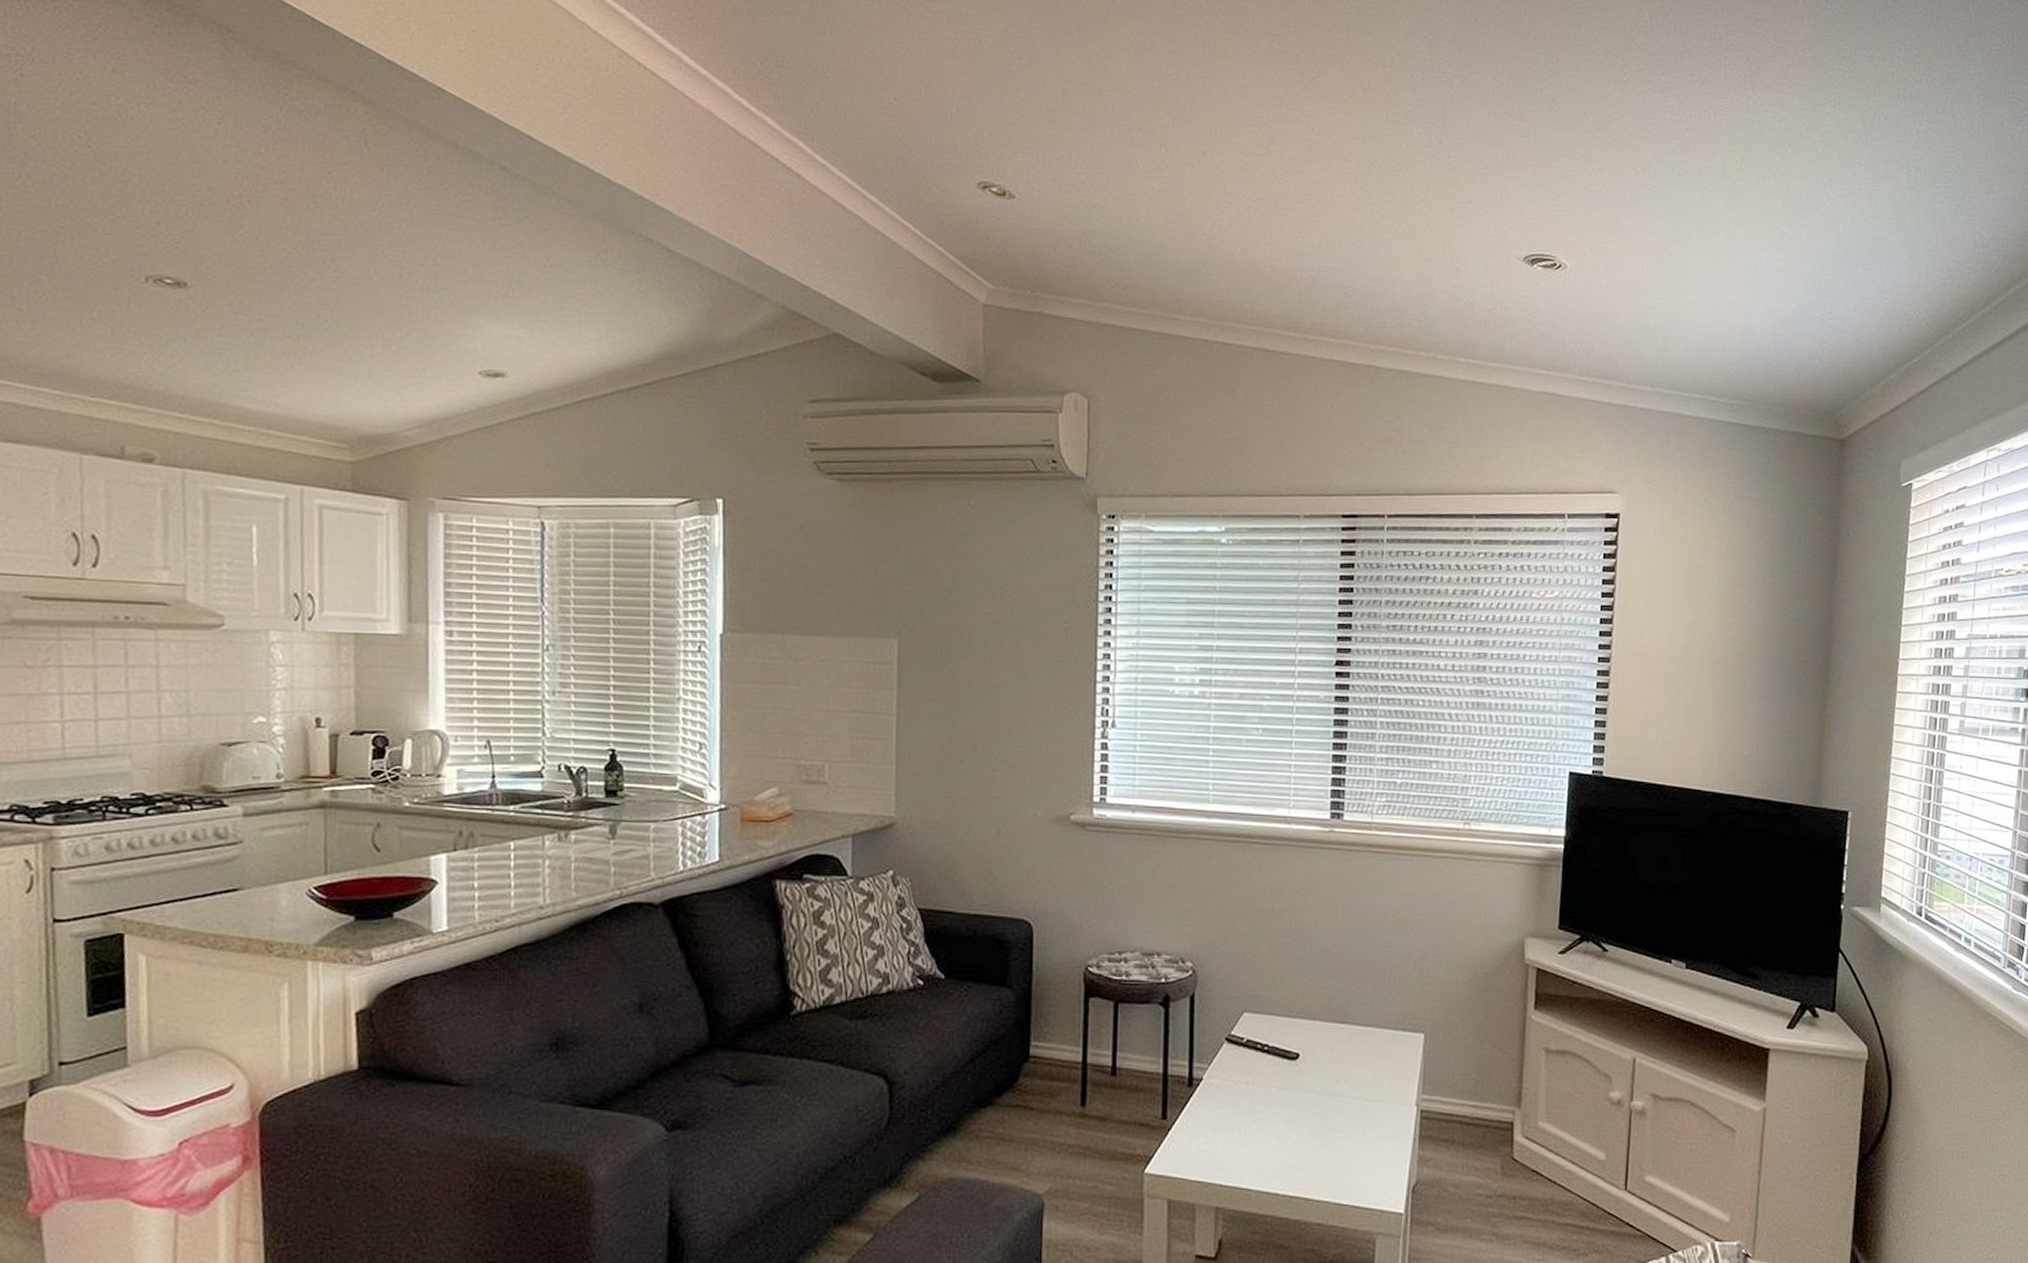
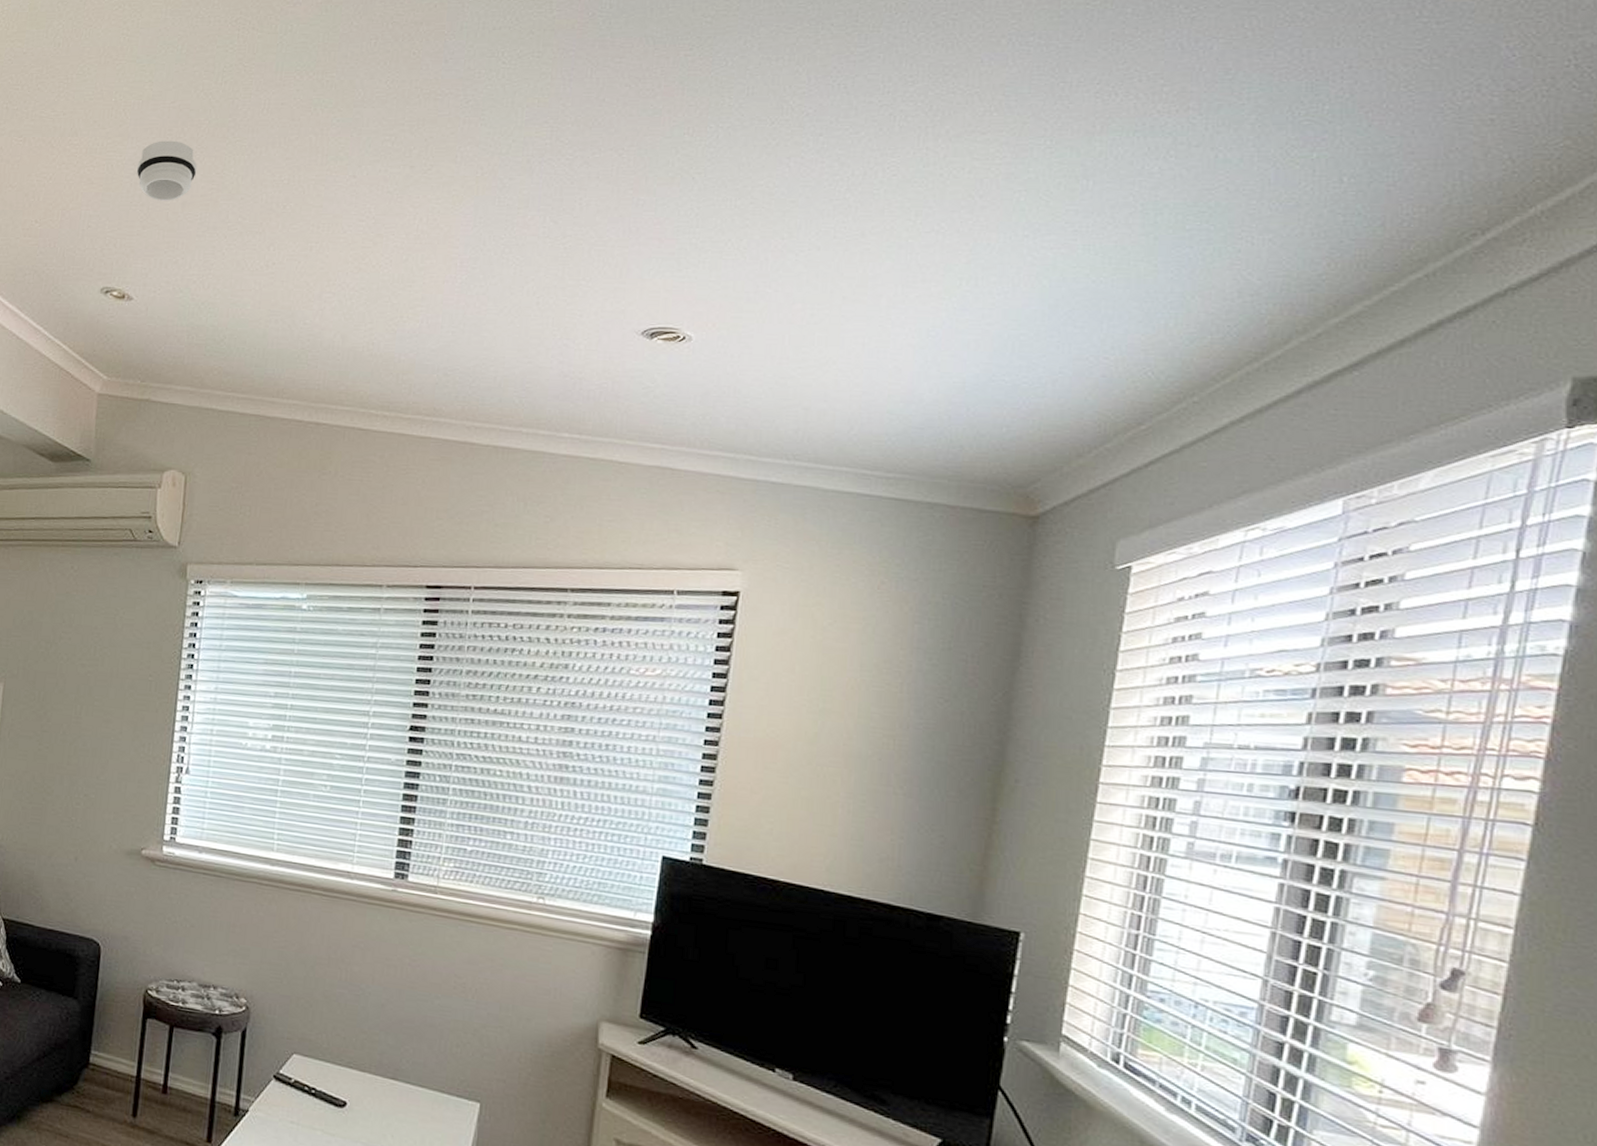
smoke detector: none [1008,17,1077,88] -> present [136,140,198,201]

